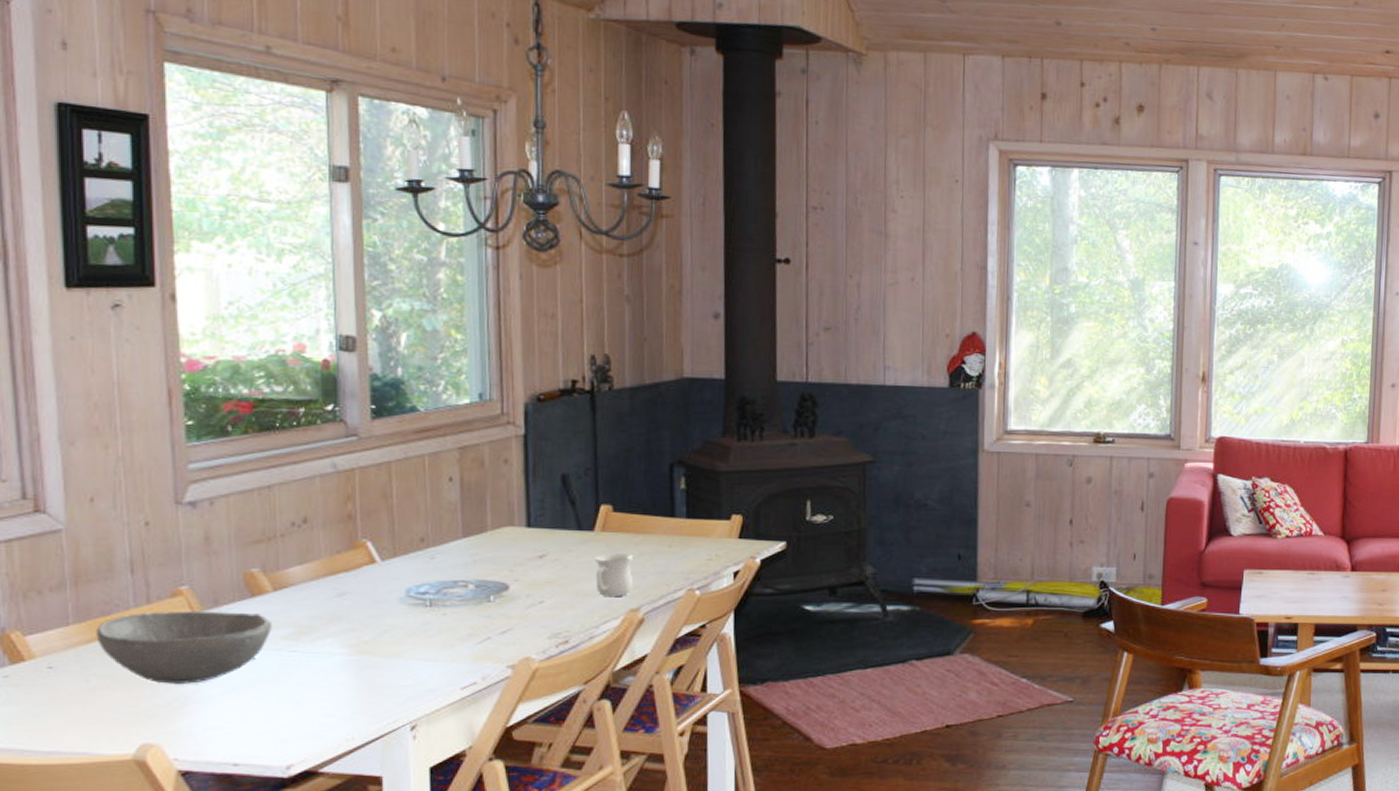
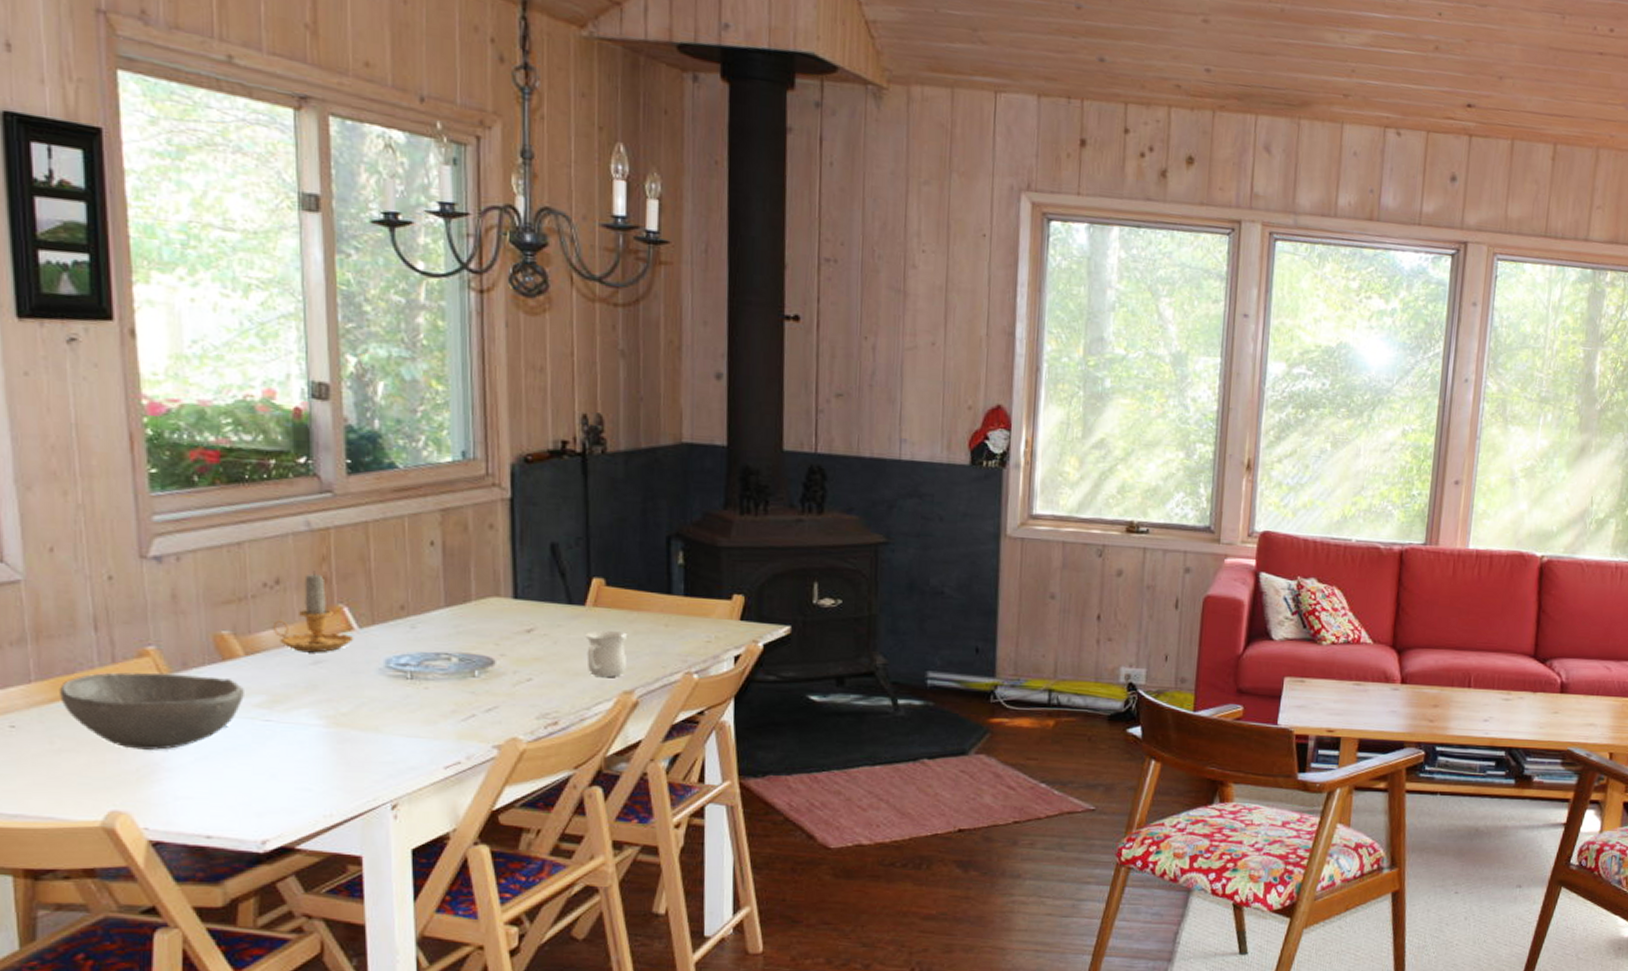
candle: none [300,509,377,586] -> present [272,571,354,653]

